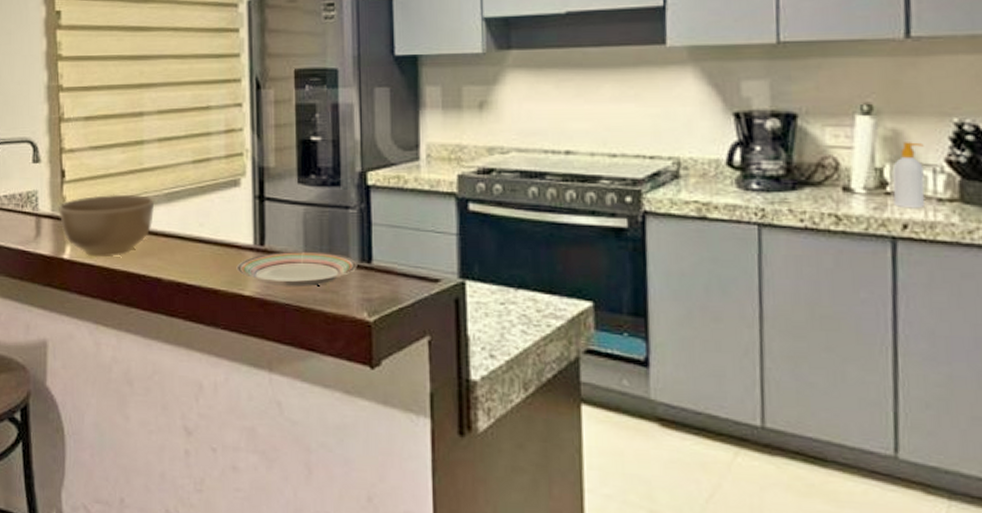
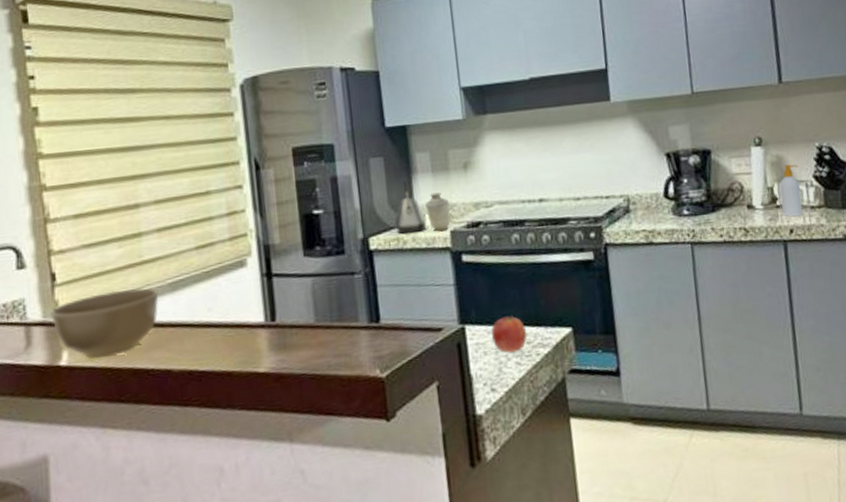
plate: present [236,251,357,288] -> none [249,318,367,359]
kettle: none [395,115,433,173] -> present [393,181,427,234]
vase: none [432,132,459,174] -> present [425,192,451,232]
fruit: none [496,276,538,319] -> present [491,314,527,354]

